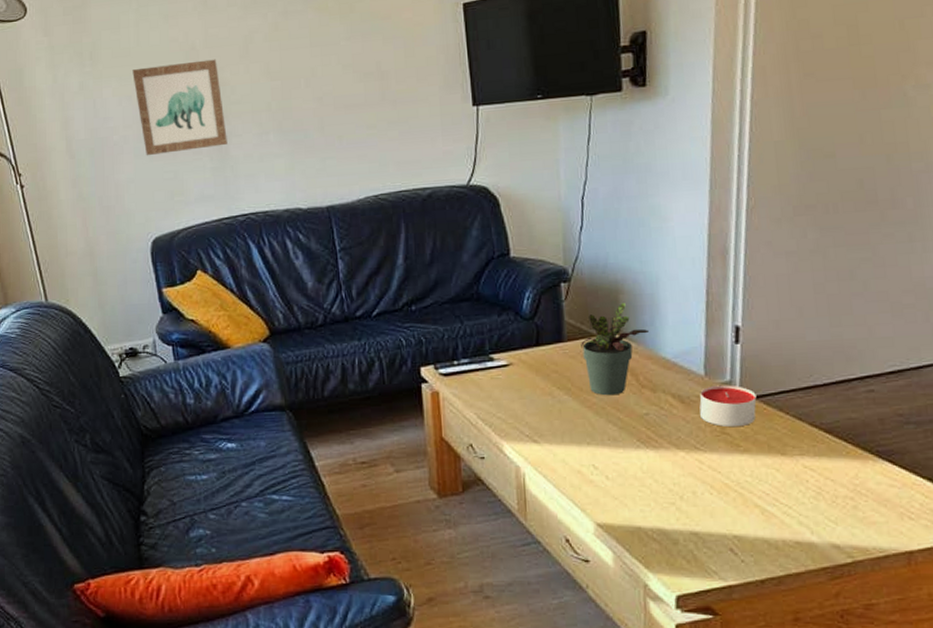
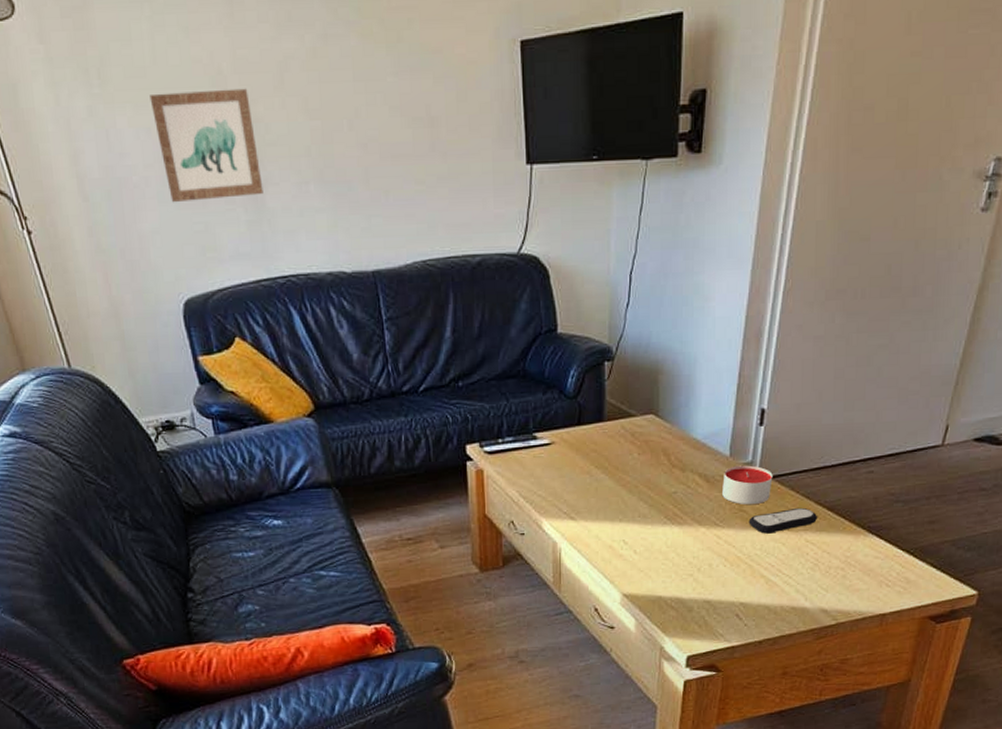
potted plant: present [581,302,650,396] -> none [620,382,684,475]
remote control: none [733,429,815,459] -> present [748,507,818,534]

